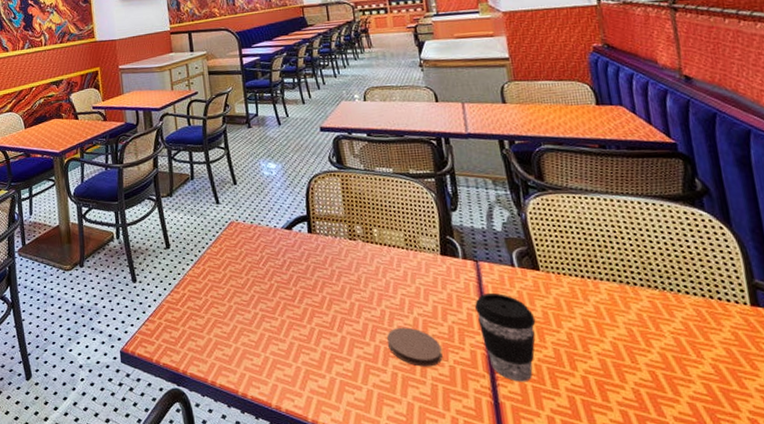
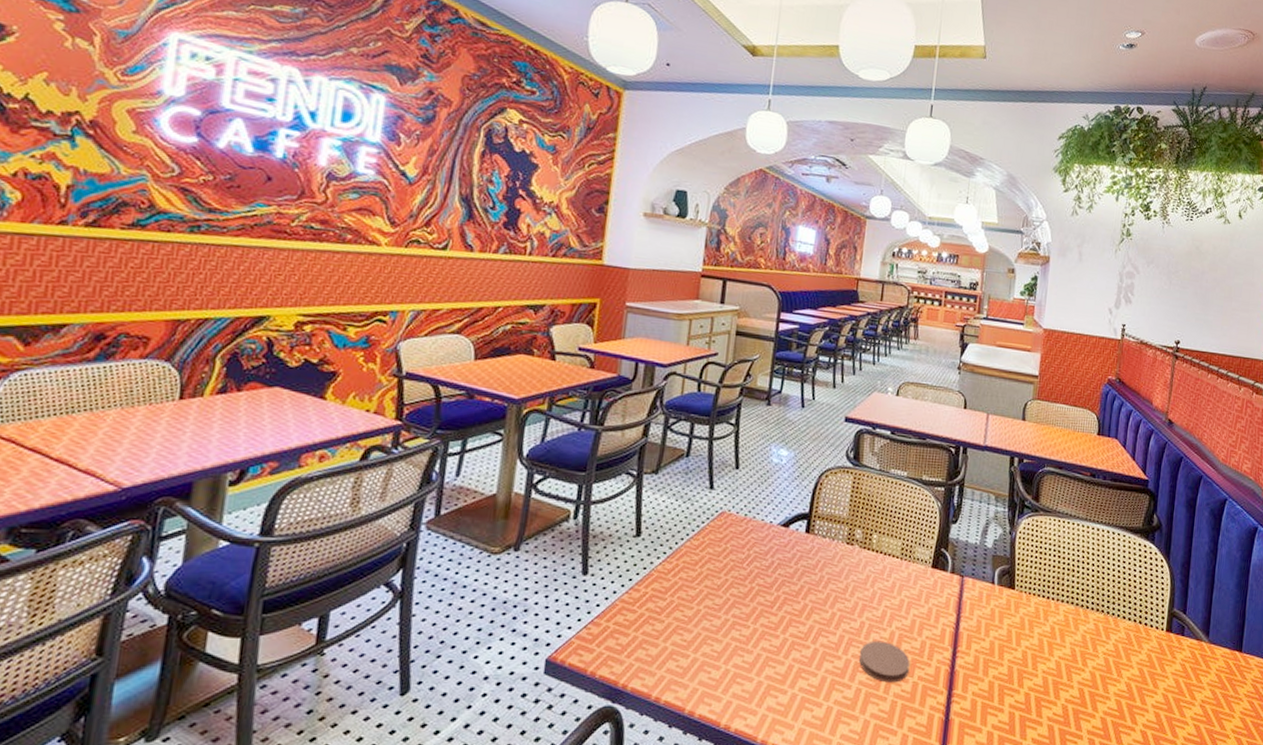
coffee cup: present [474,292,536,382] -> none [949,608,1000,699]

